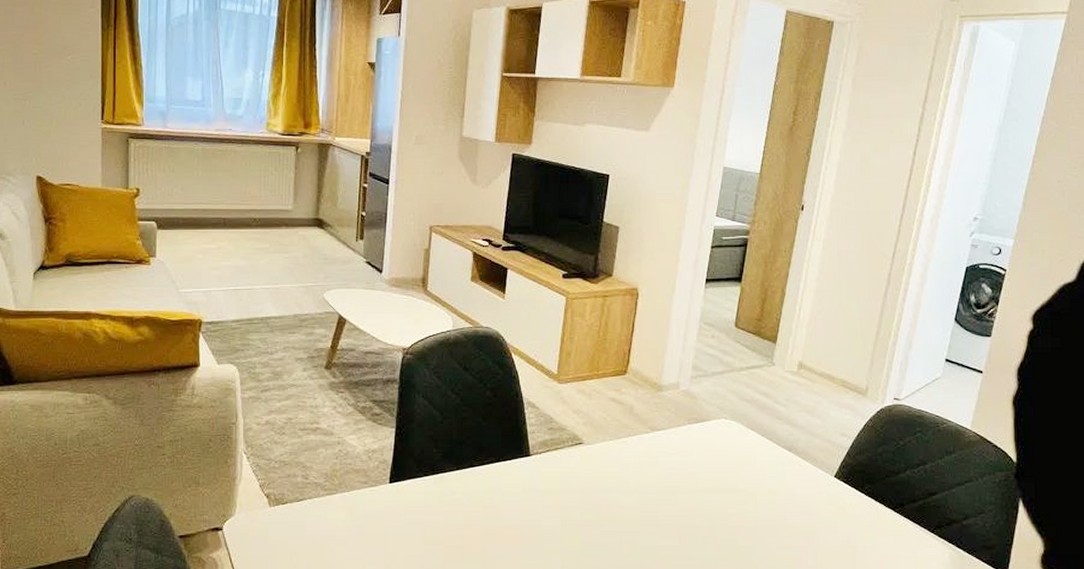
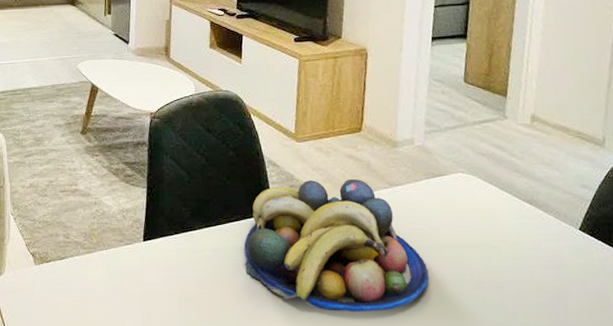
fruit bowl: none [496,422,684,555] -> present [244,178,429,311]

